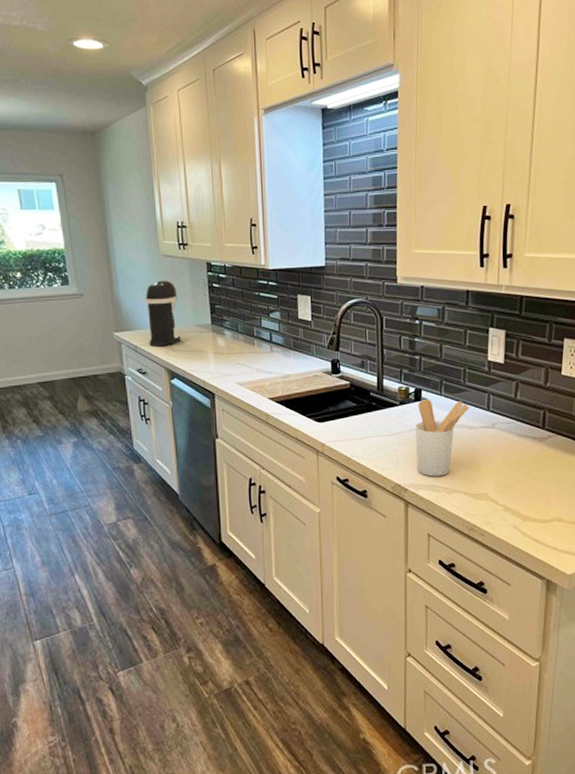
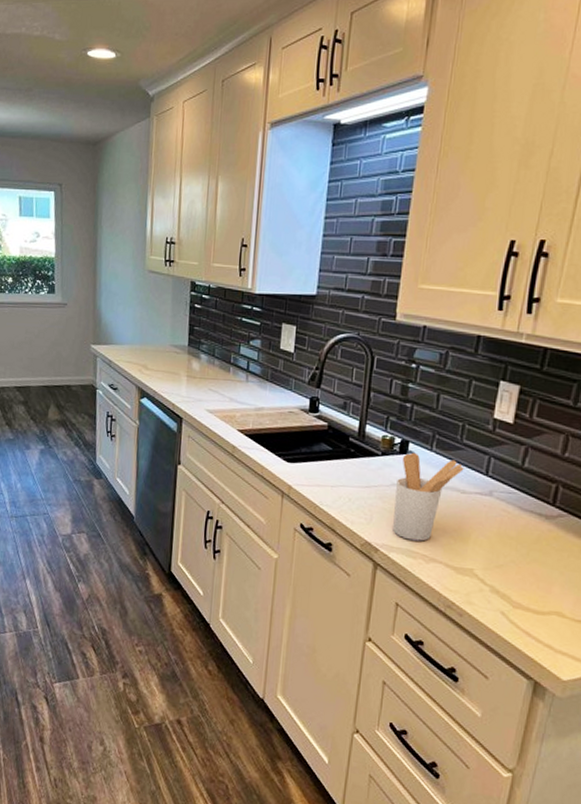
coffee maker: present [145,280,182,347] -> none [124,296,158,364]

